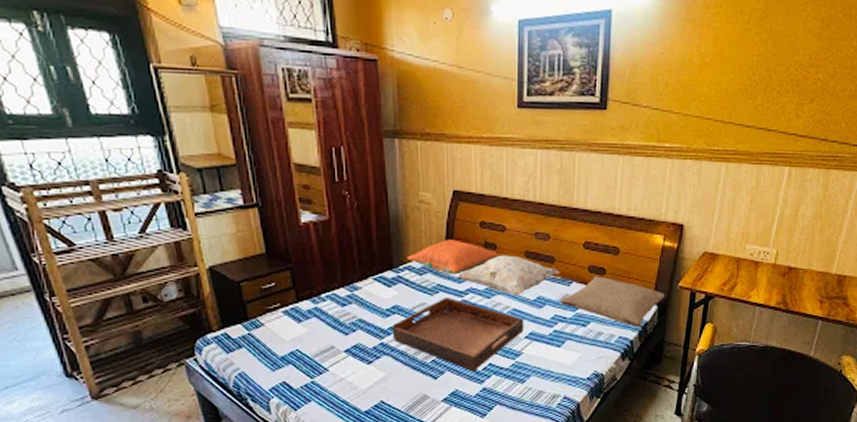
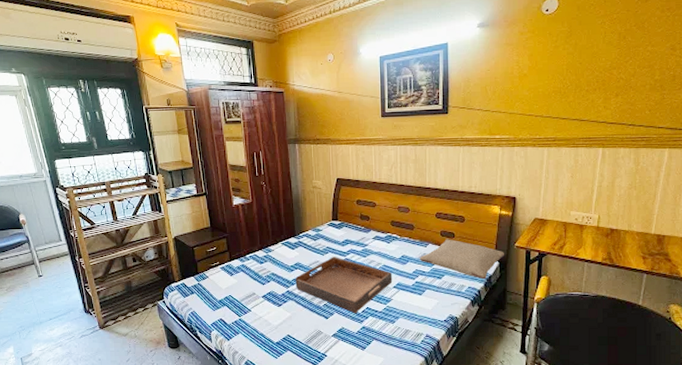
pillow: present [407,239,498,275] -> none [305,214,371,240]
decorative pillow: present [456,255,560,296] -> none [340,224,418,255]

